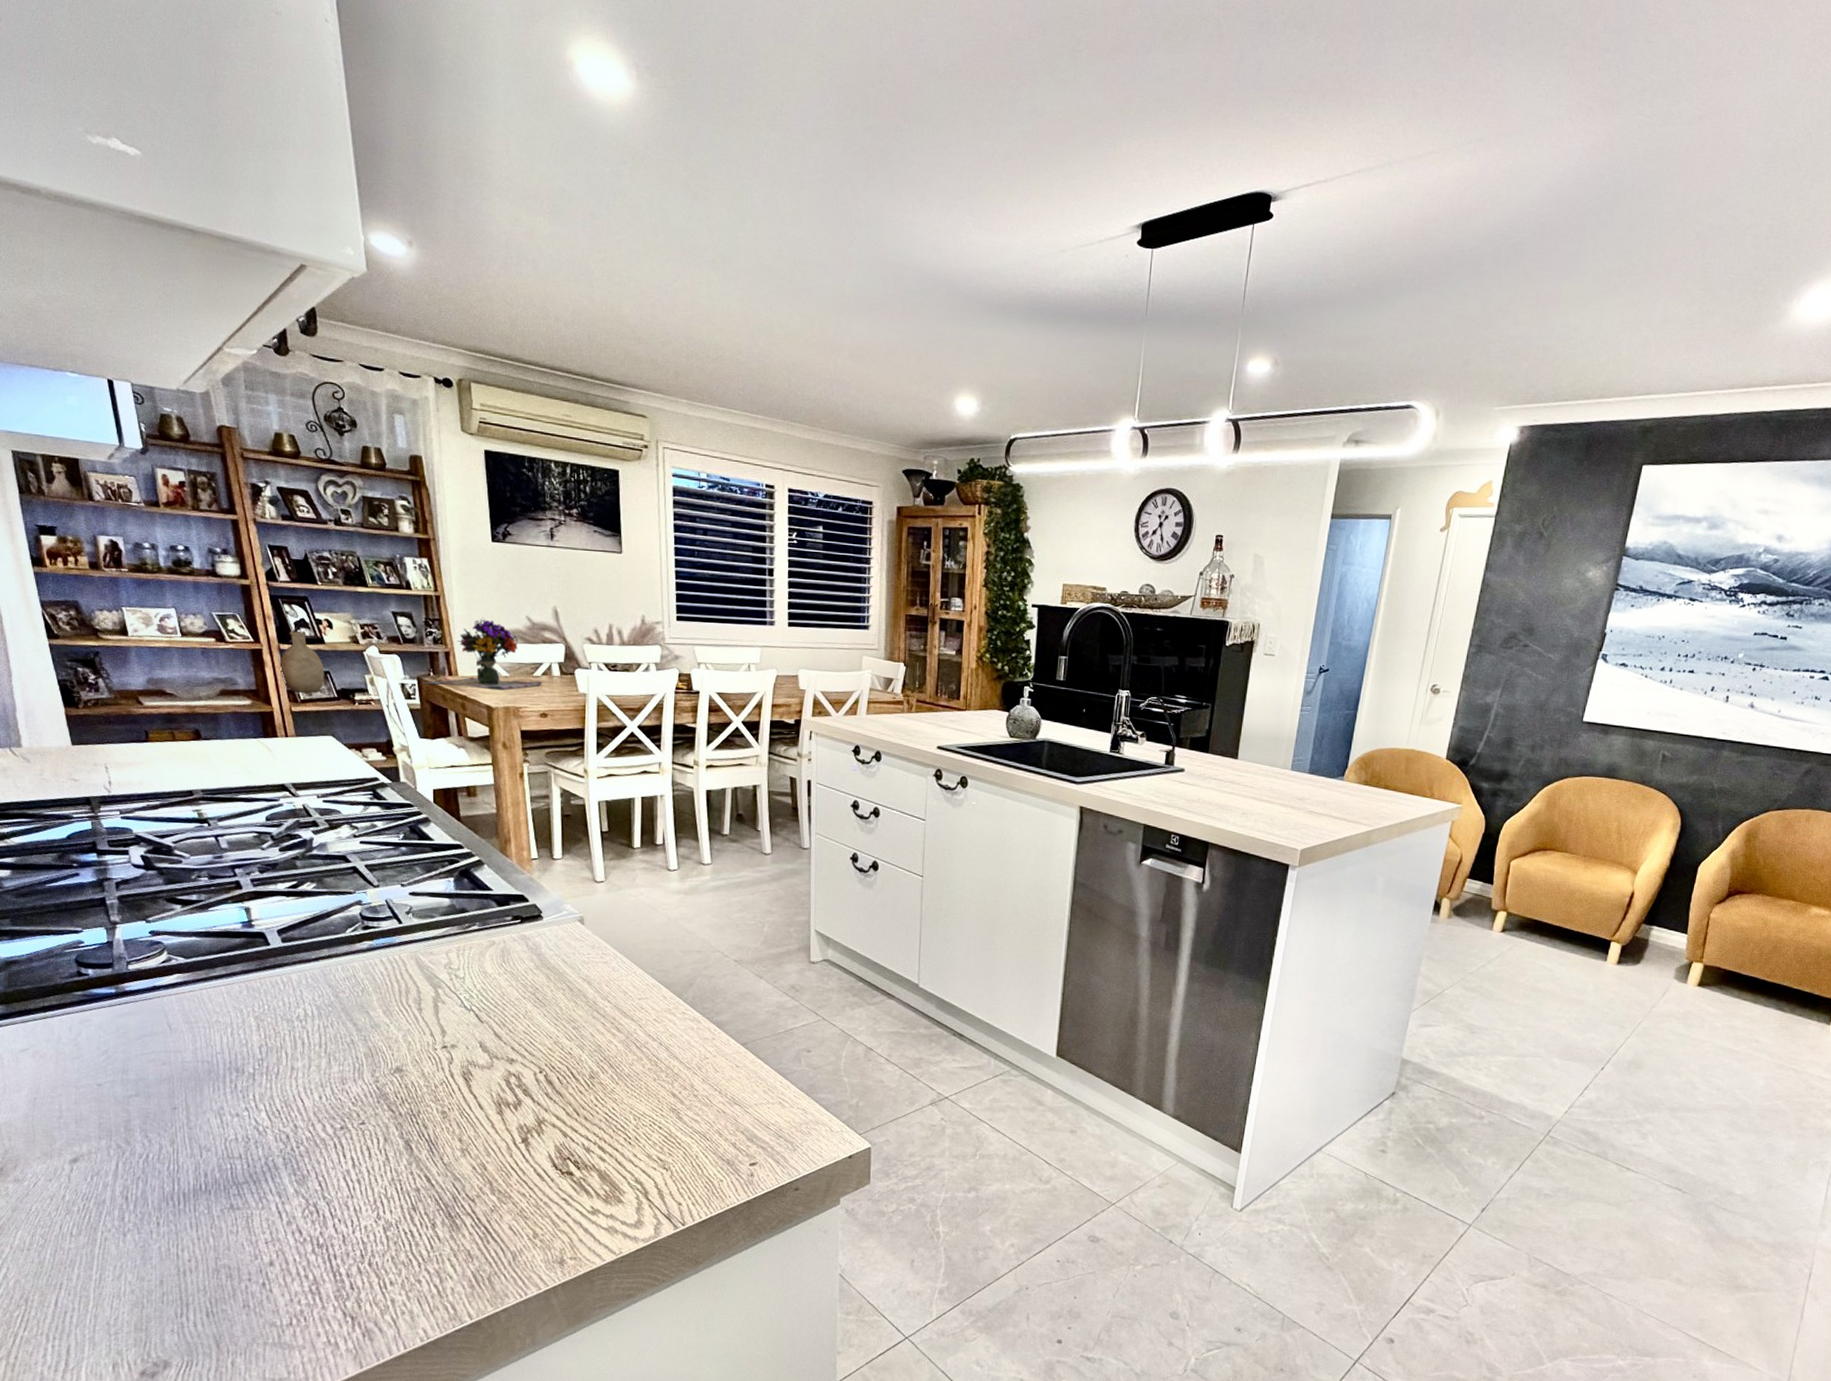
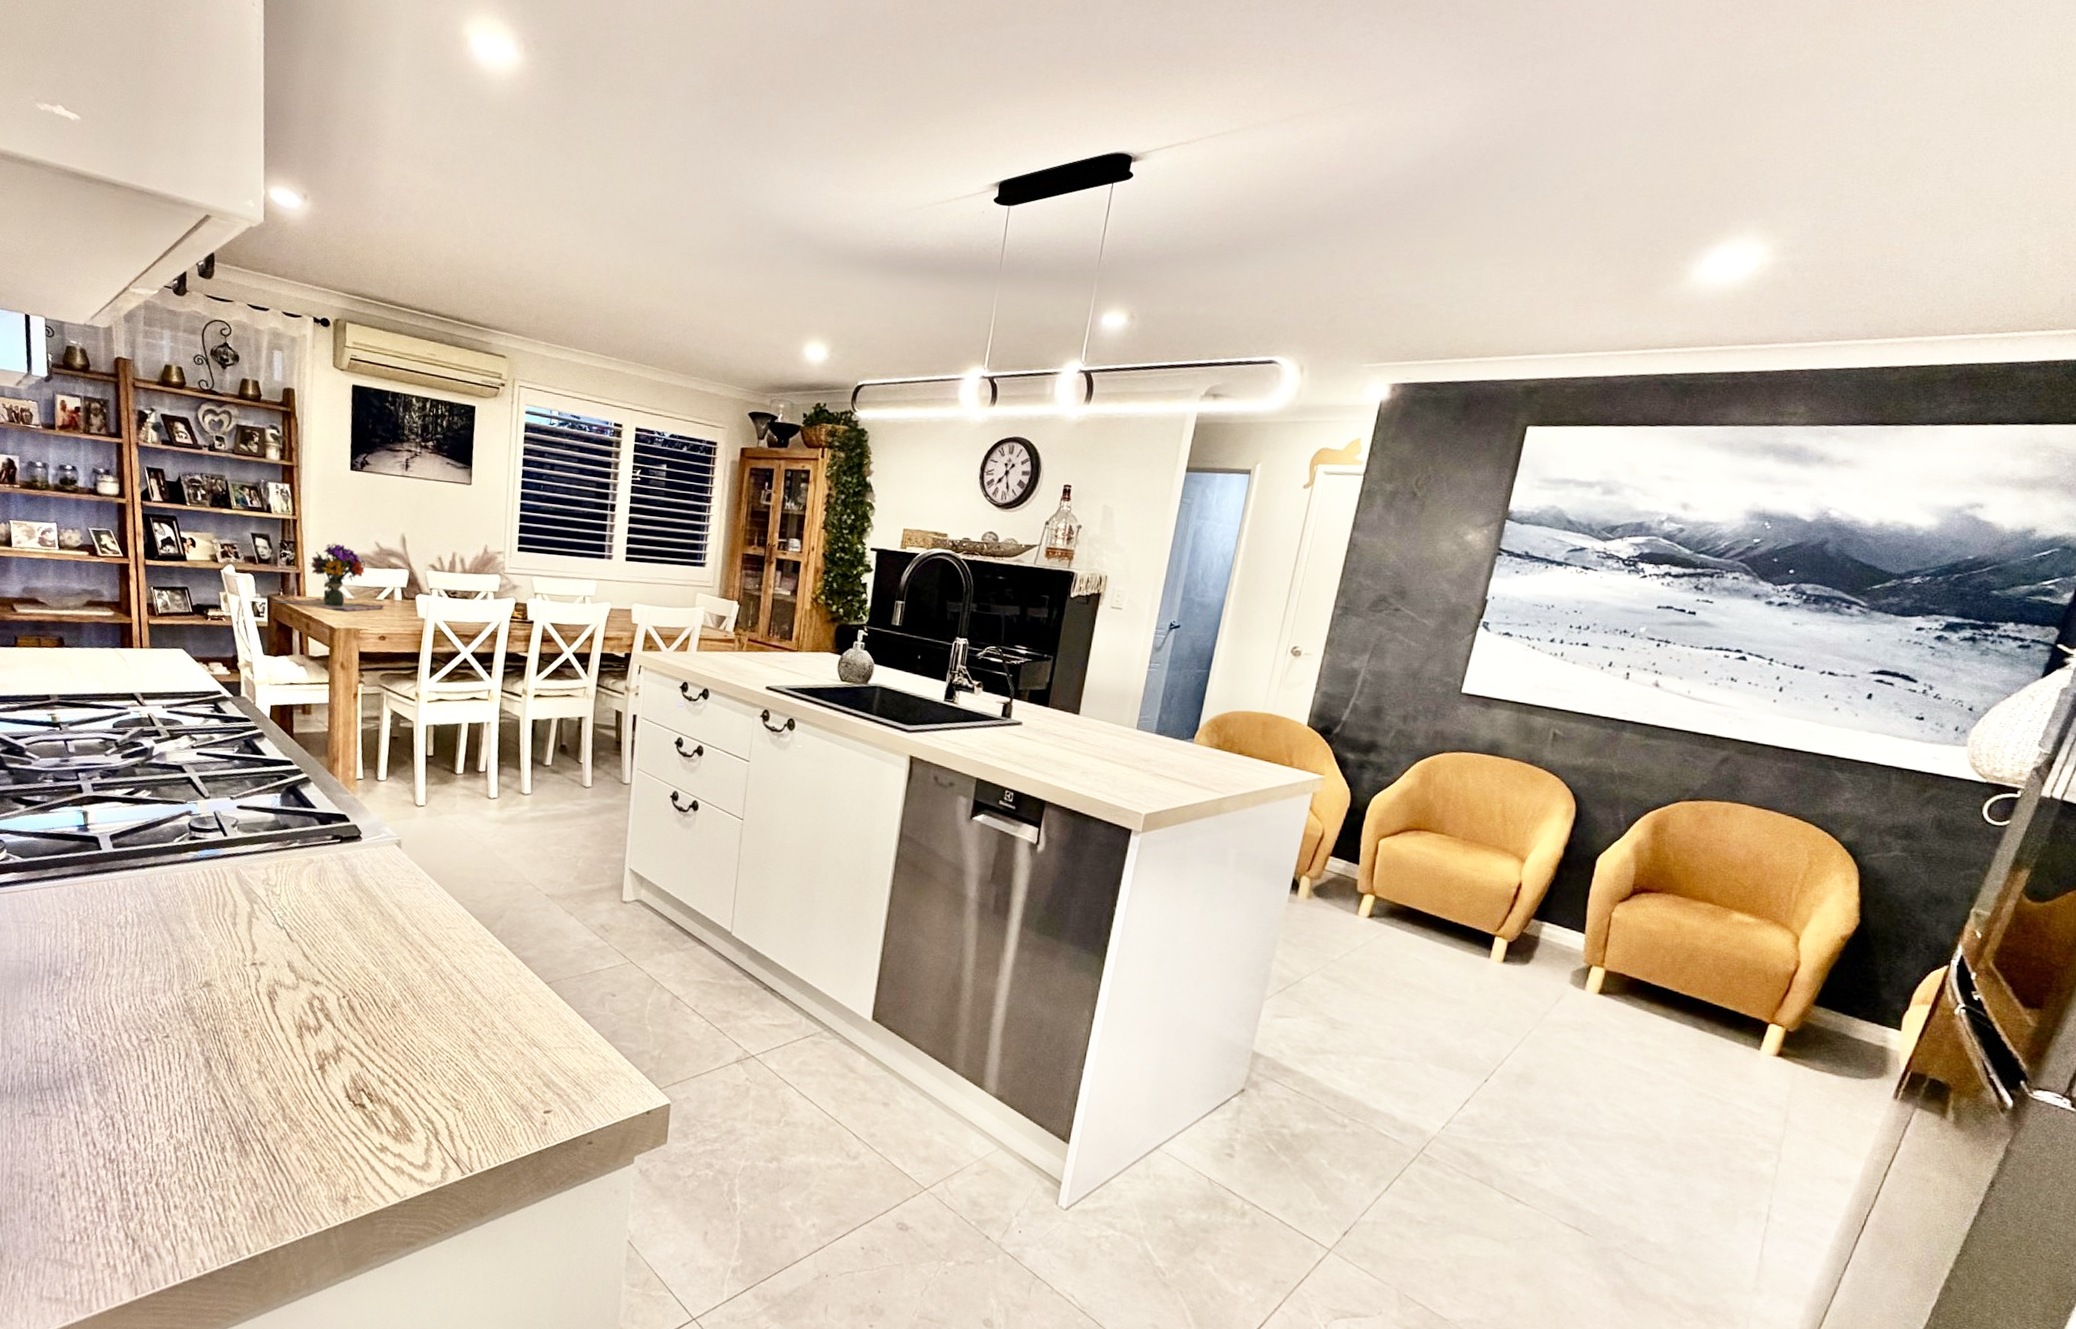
decorative vase: present [280,631,325,694] -> none [143,548,183,608]

